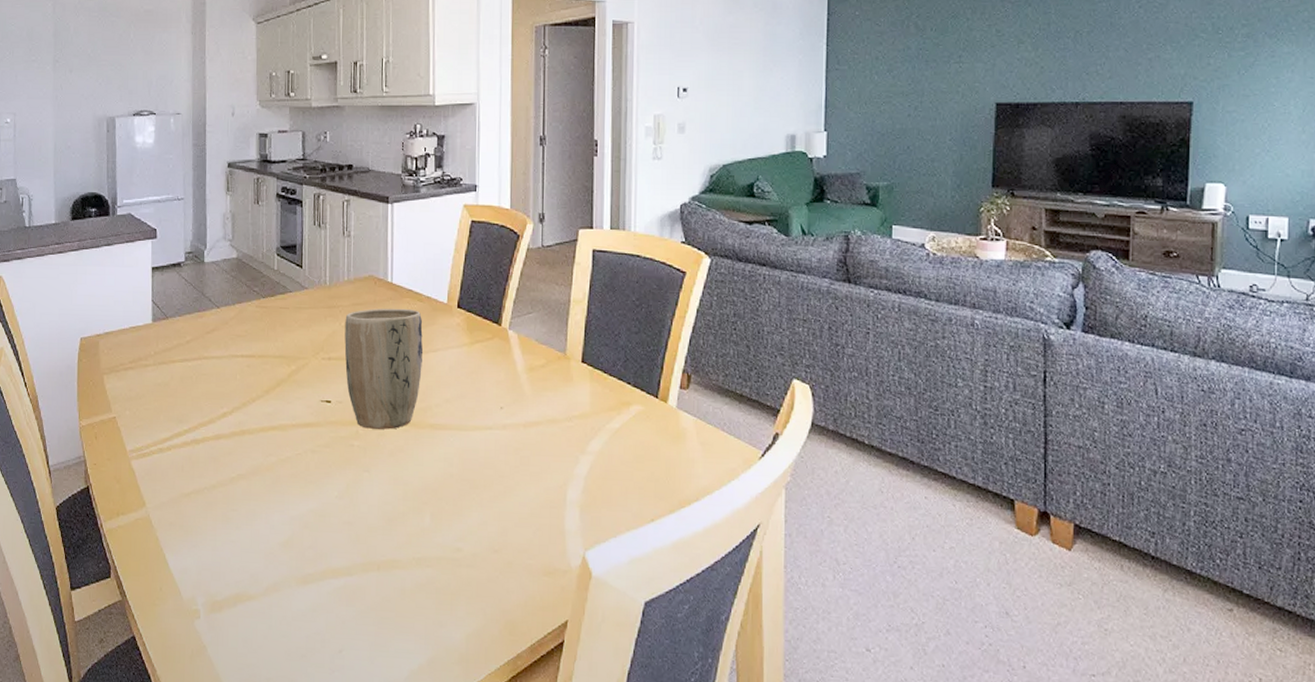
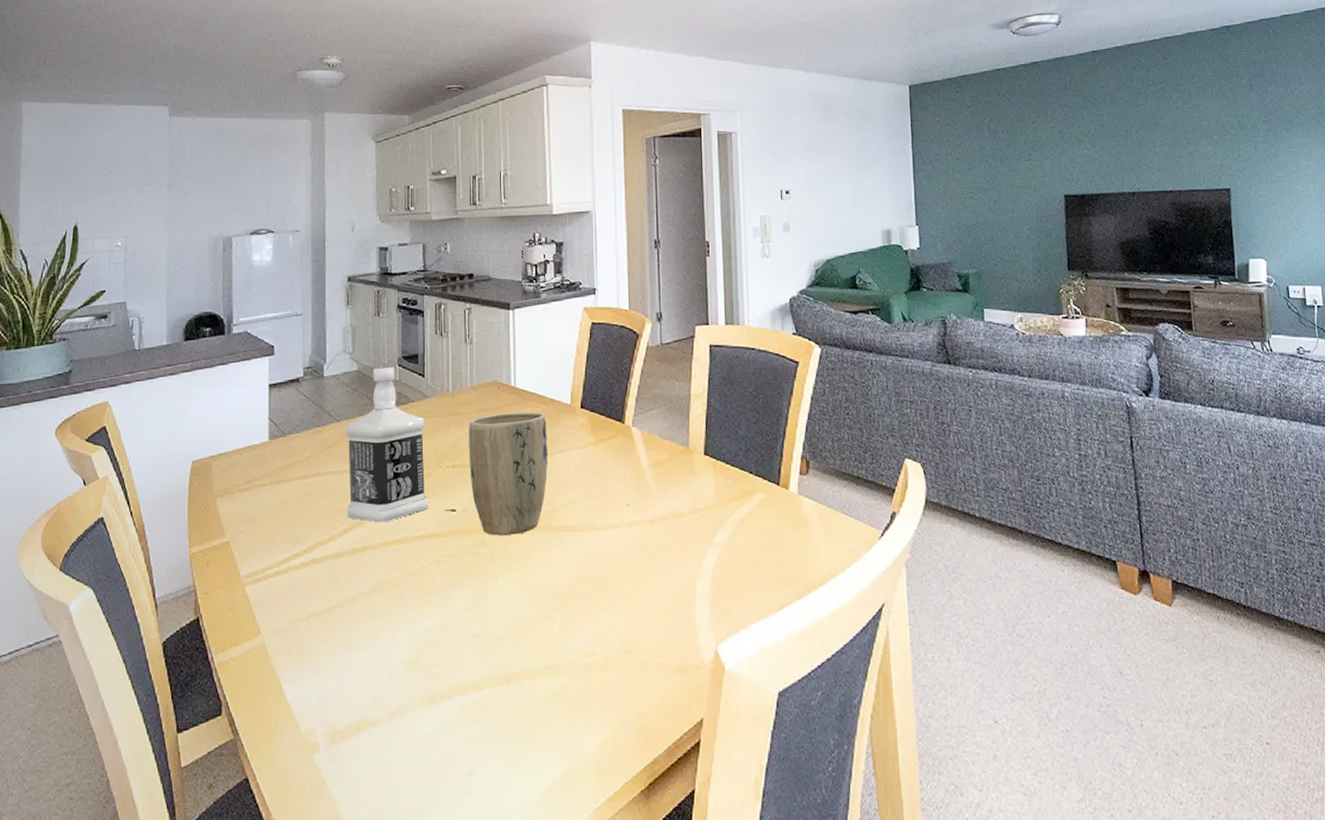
bottle: none [225,256,304,409] -> present [346,367,428,523]

